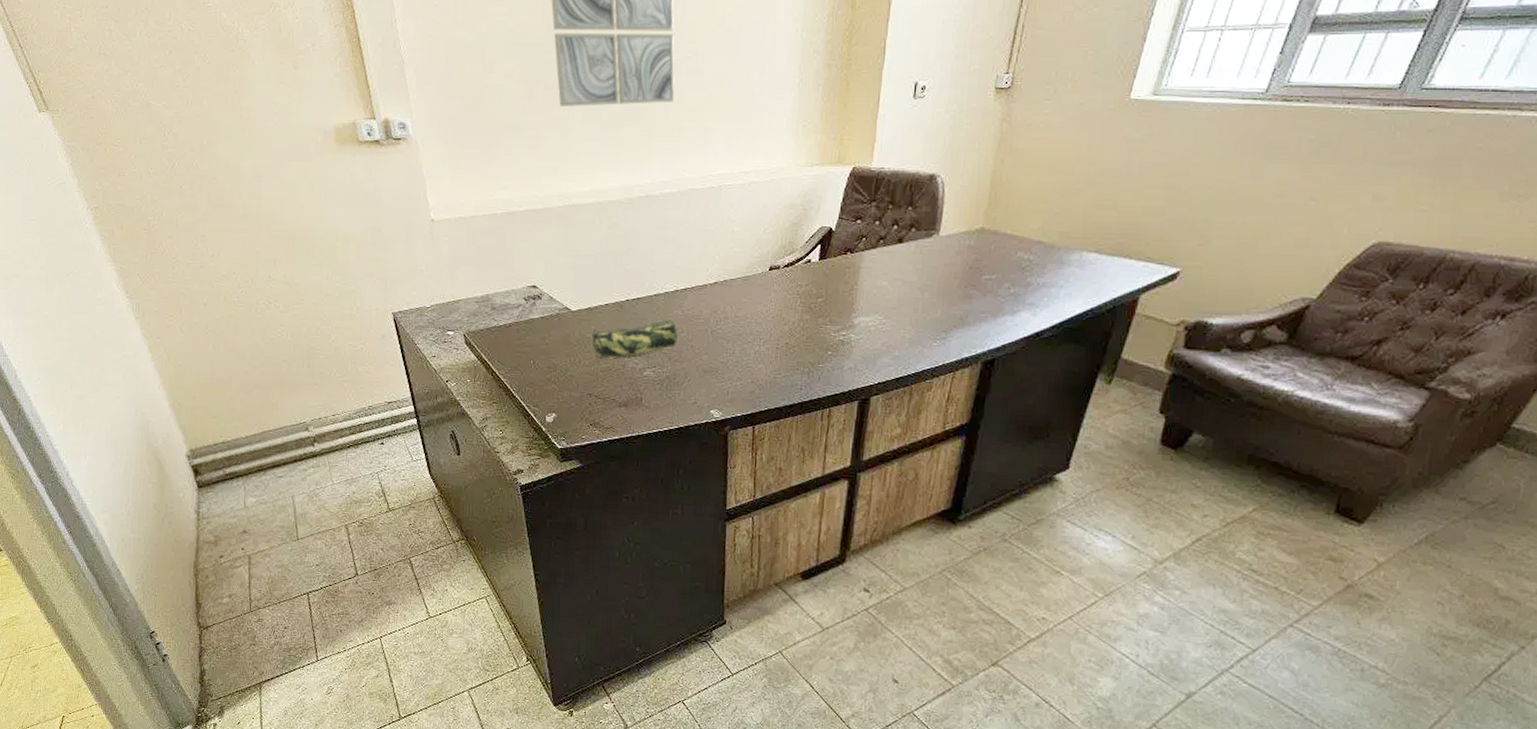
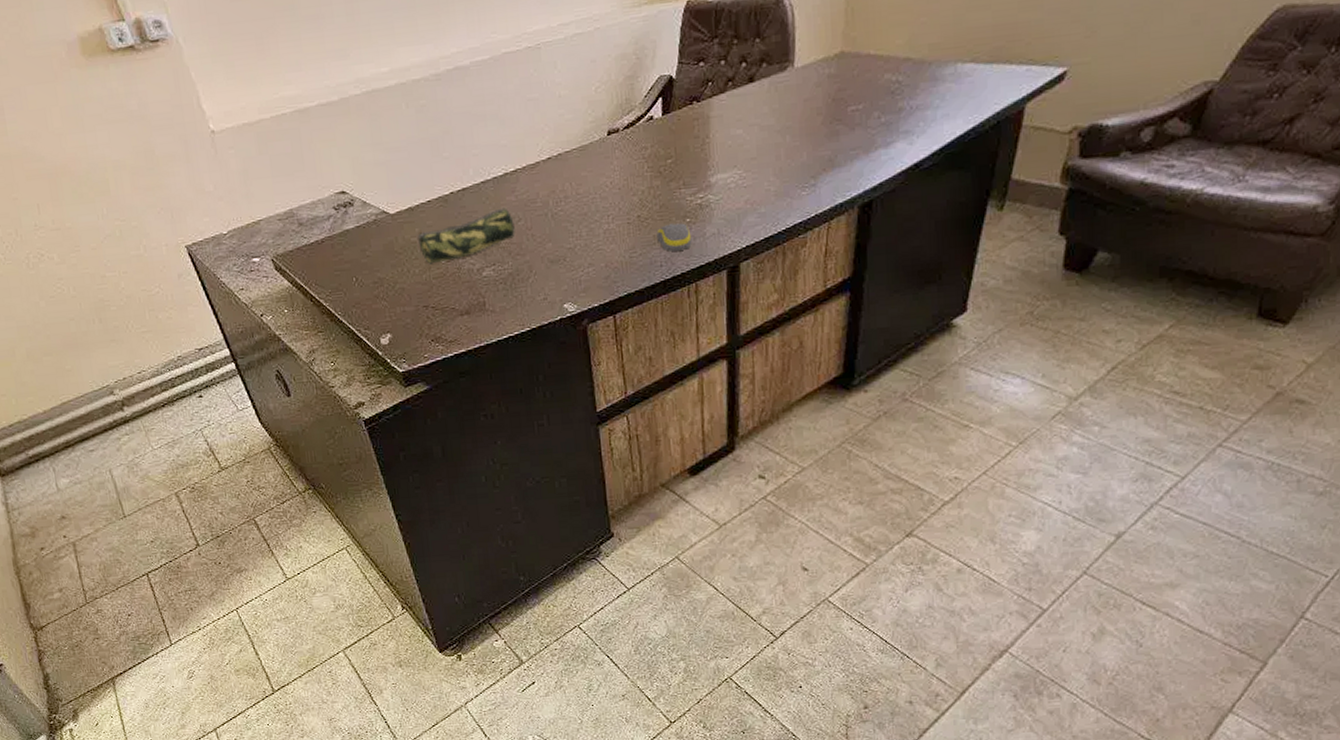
computer mouse: none [800,354,831,378] -> present [656,223,692,252]

